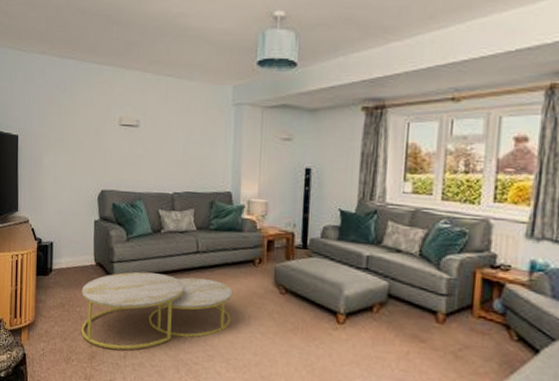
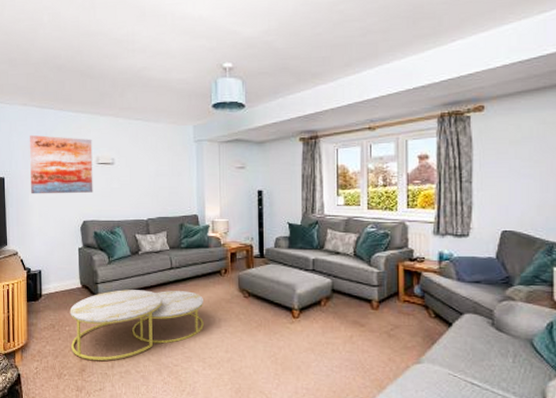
wall art: none [46,88,116,158] -> present [30,134,93,194]

